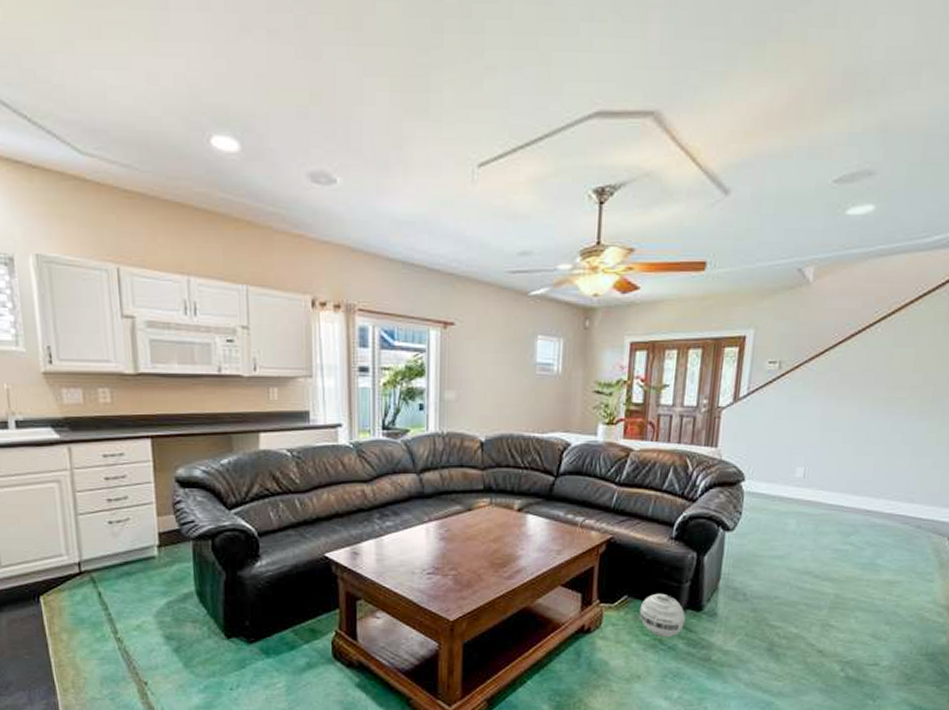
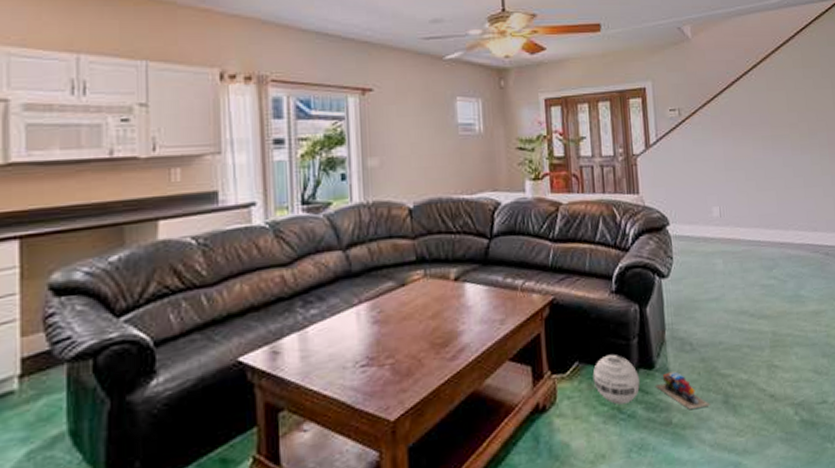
toy train: none [701,616,754,651] -> present [656,371,711,409]

